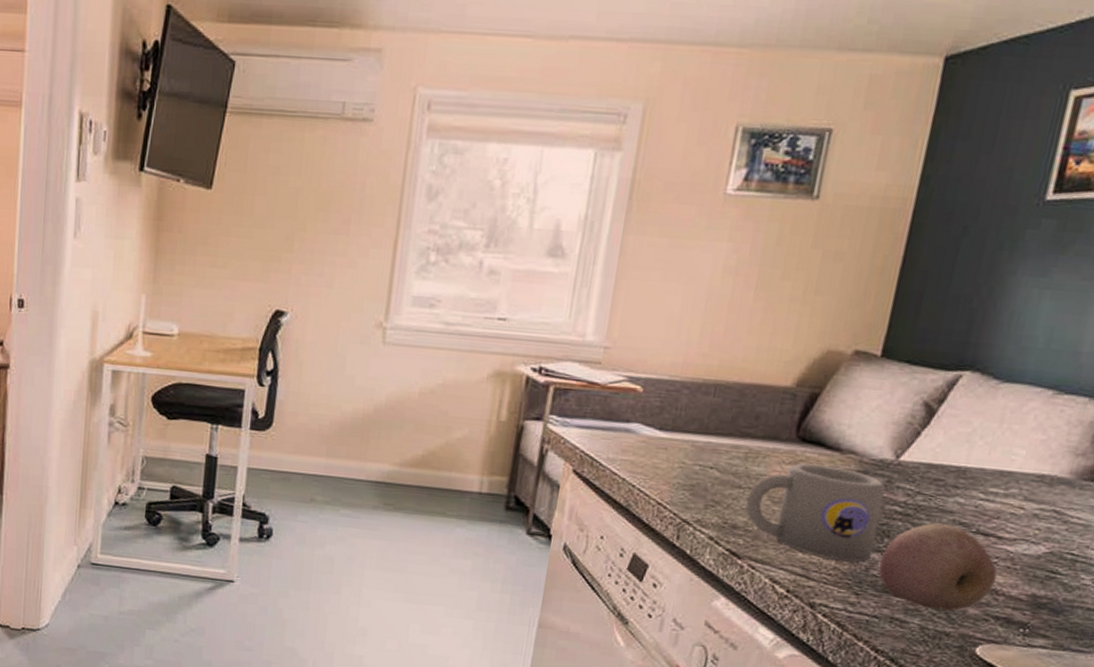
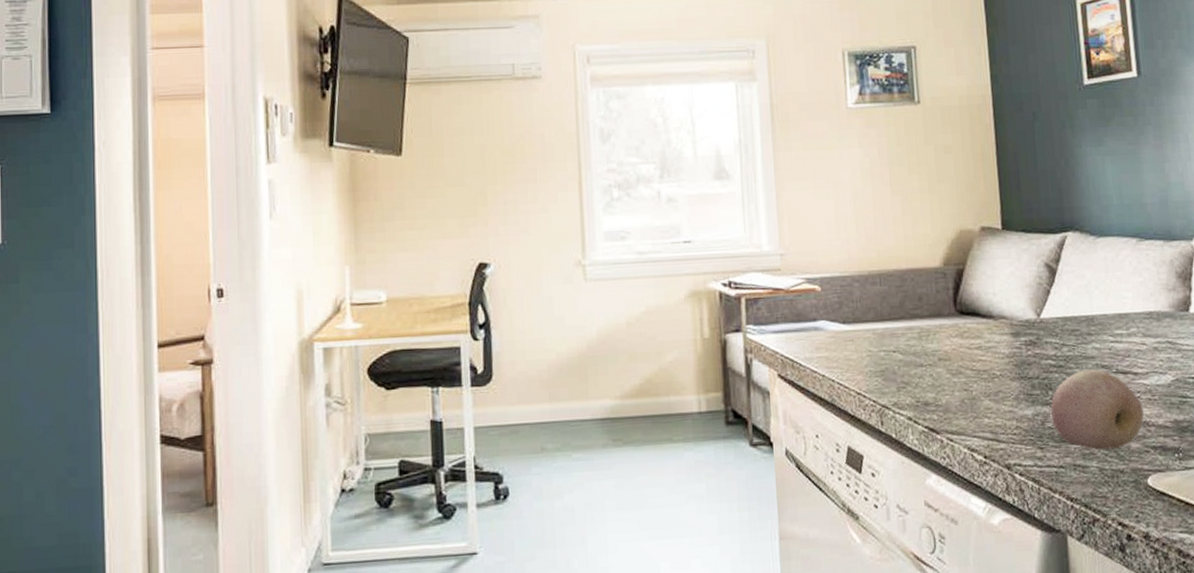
mug: present [746,463,886,562] -> none [930,333,1043,419]

